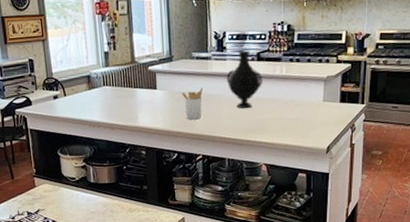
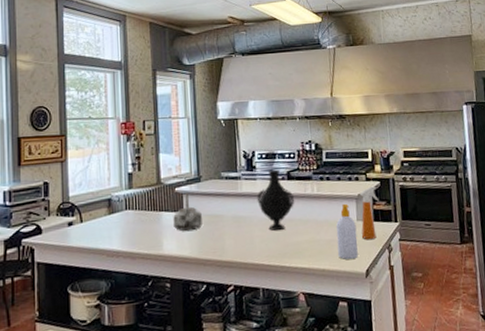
kettle: none [147,70,174,107] -> present [173,192,202,232]
utensil holder: present [181,88,204,120] -> none [210,209,234,245]
soap bottle: none [301,84,322,136] -> present [336,203,358,259]
spray bottle: none [326,68,349,120] -> present [360,186,380,240]

